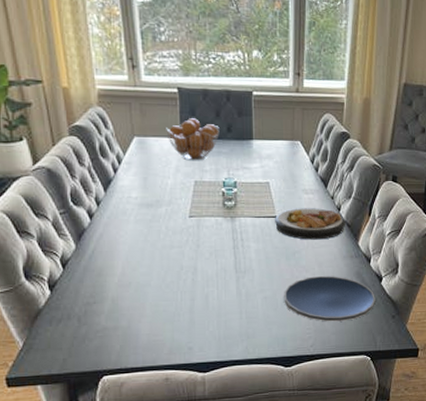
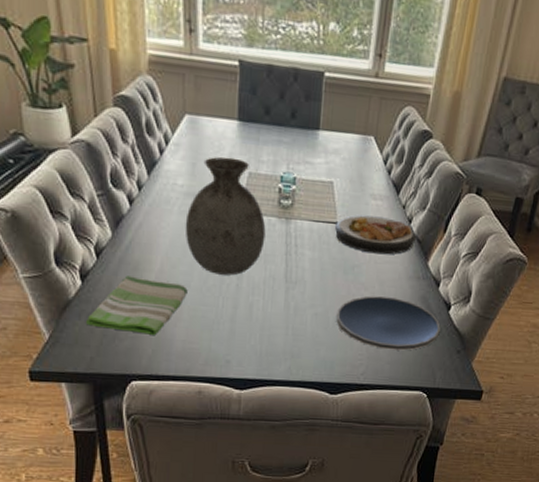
dish towel: none [57,280,149,333] -> present [86,274,188,336]
vase: none [141,170,214,272] -> present [185,157,266,276]
fruit basket: present [165,118,220,161] -> none [220,98,283,150]

